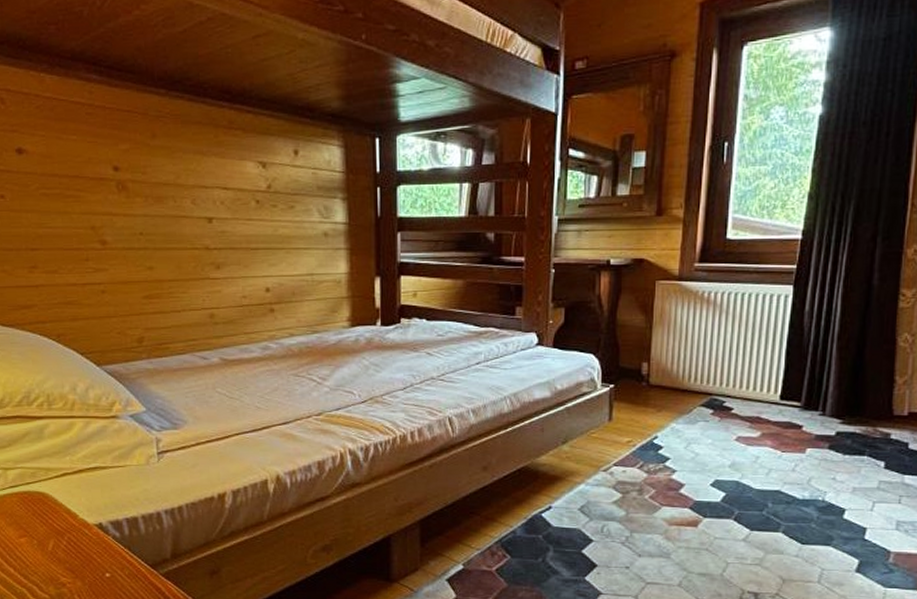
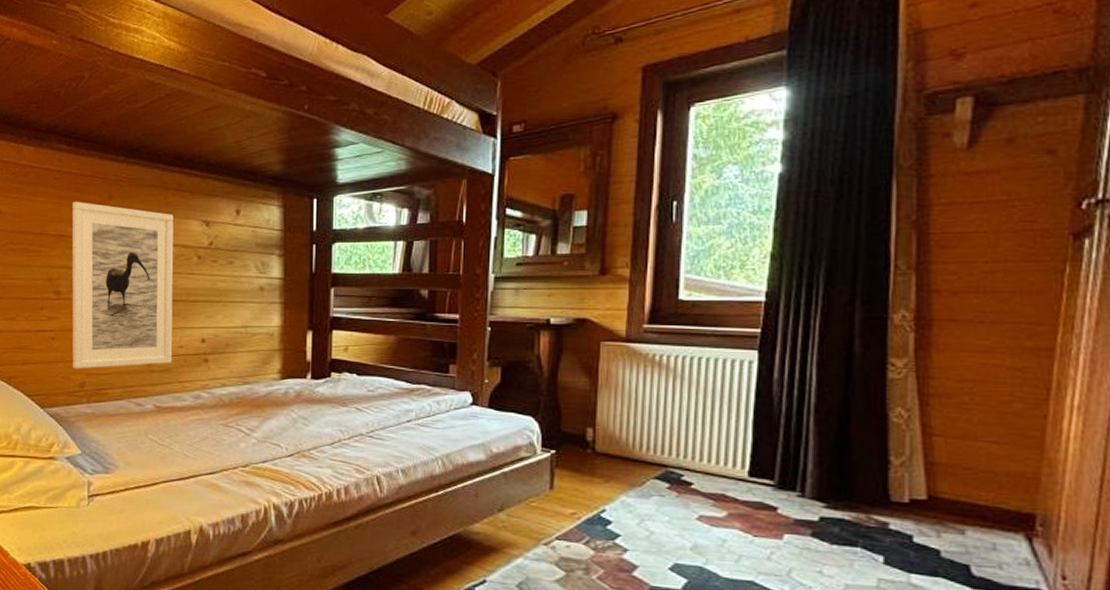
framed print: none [111,139,236,324] -> present [72,201,174,369]

